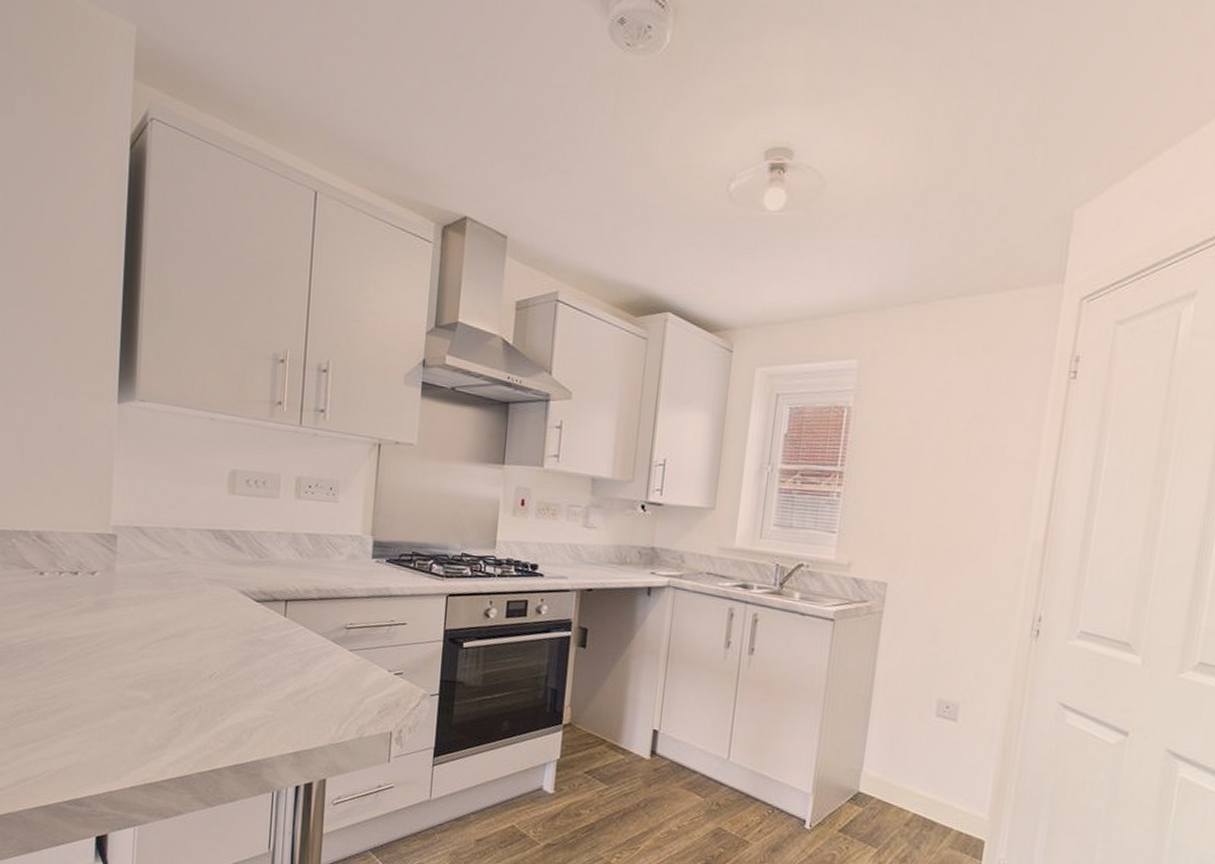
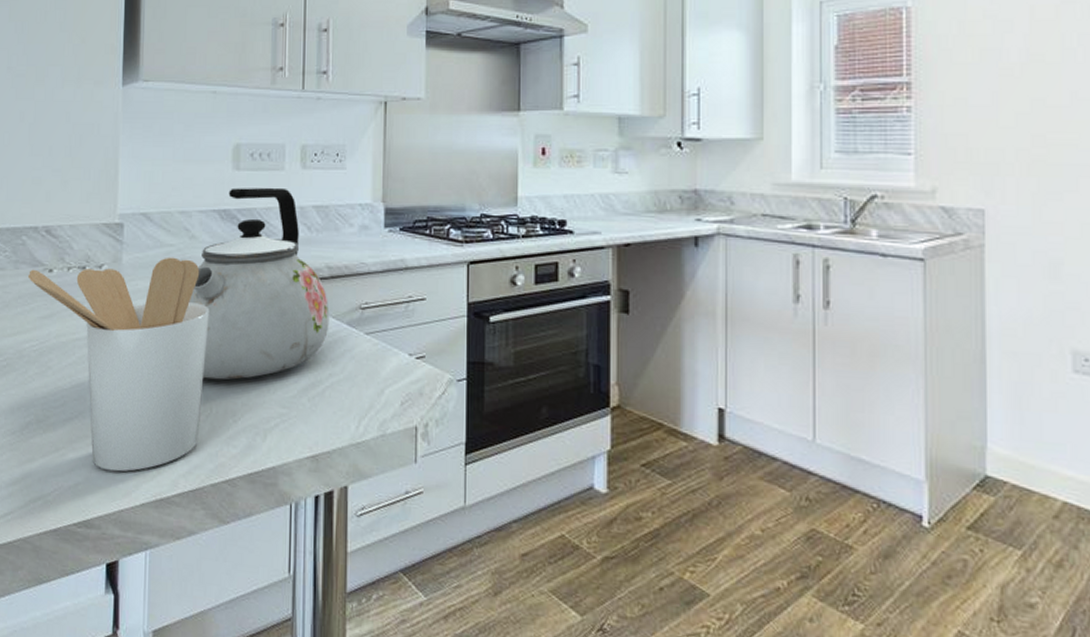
utensil holder: none [17,569,201,759] -> present [27,257,210,472]
kettle: none [181,510,317,683] -> present [188,187,330,380]

